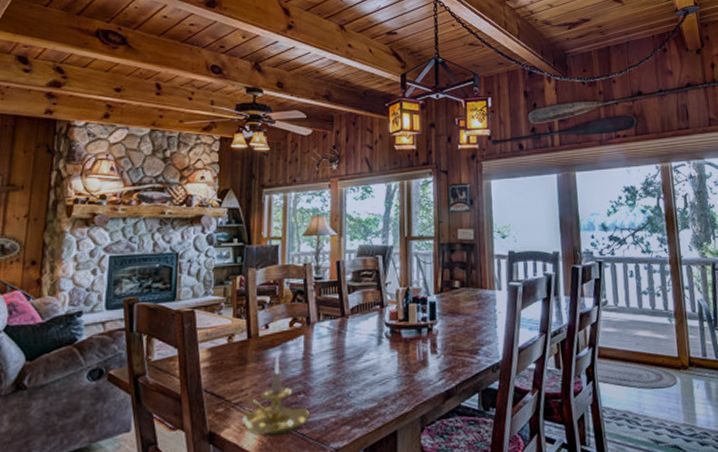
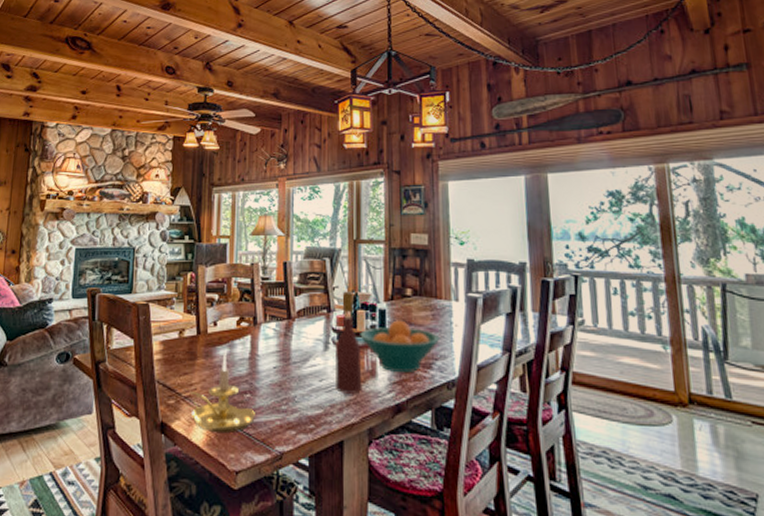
wine bottle: none [387,285,414,385] -> present [334,290,362,394]
fruit bowl: none [412,311,486,361] -> present [360,320,440,373]

